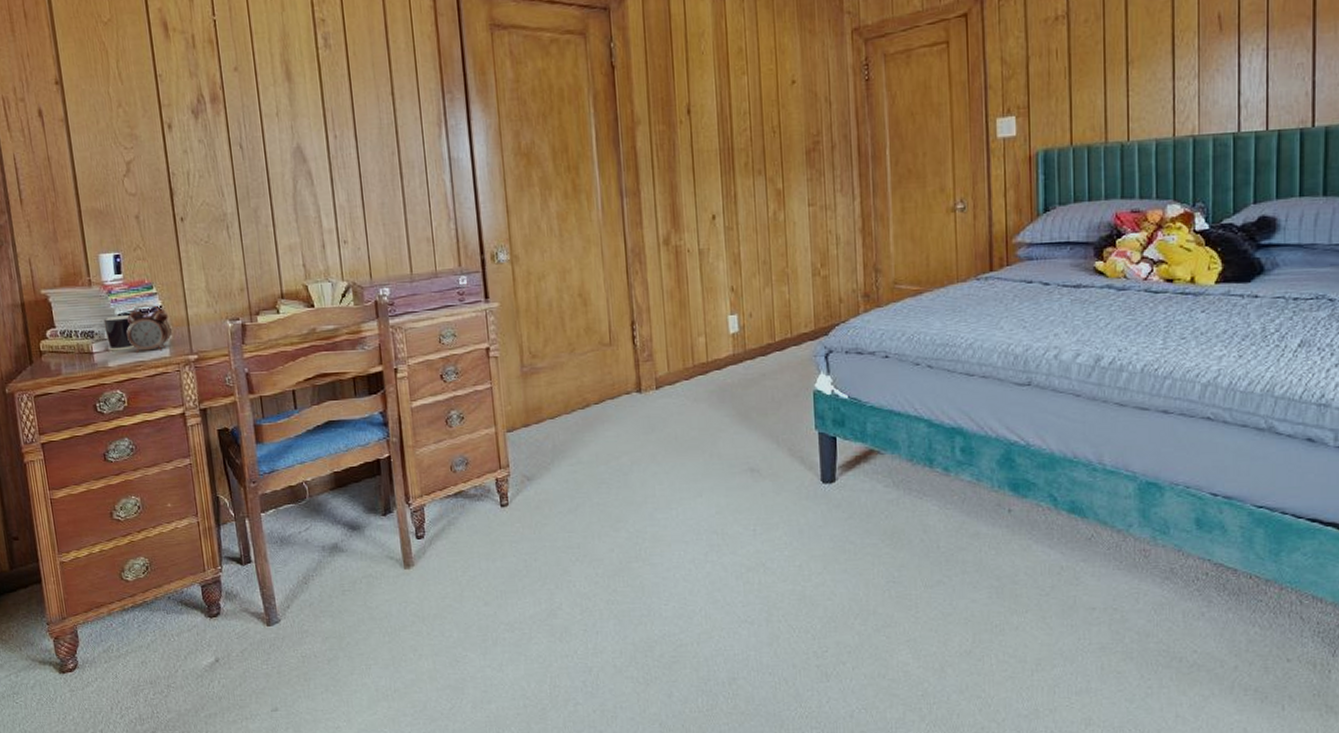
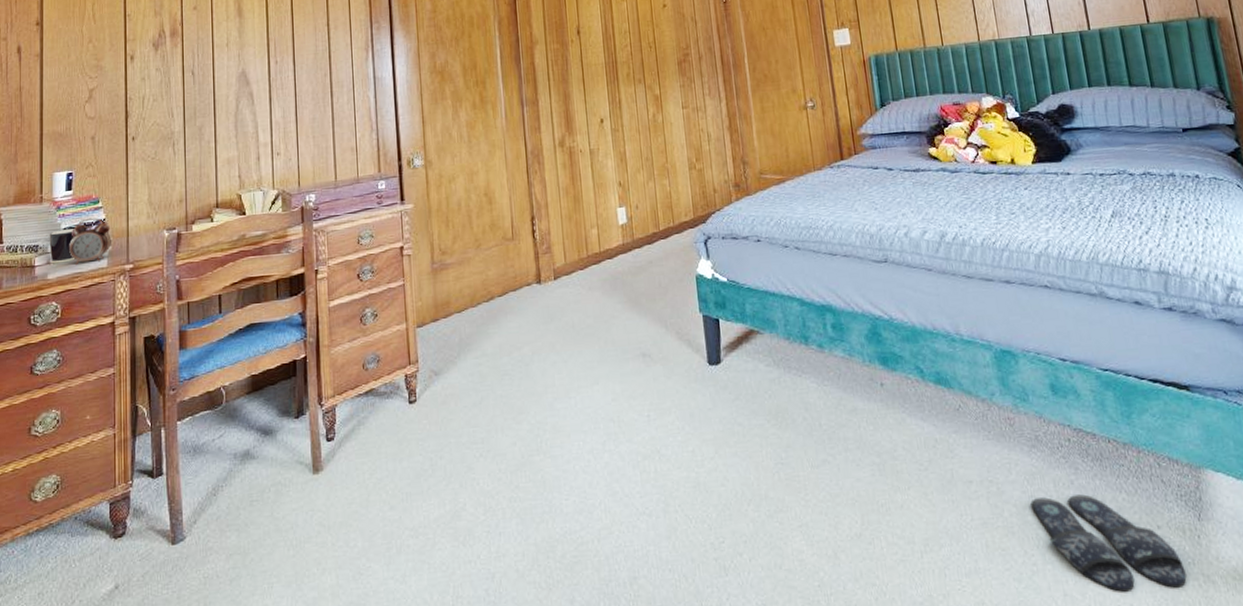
slippers: none [1155,626,1308,717] -> present [1031,494,1187,592]

